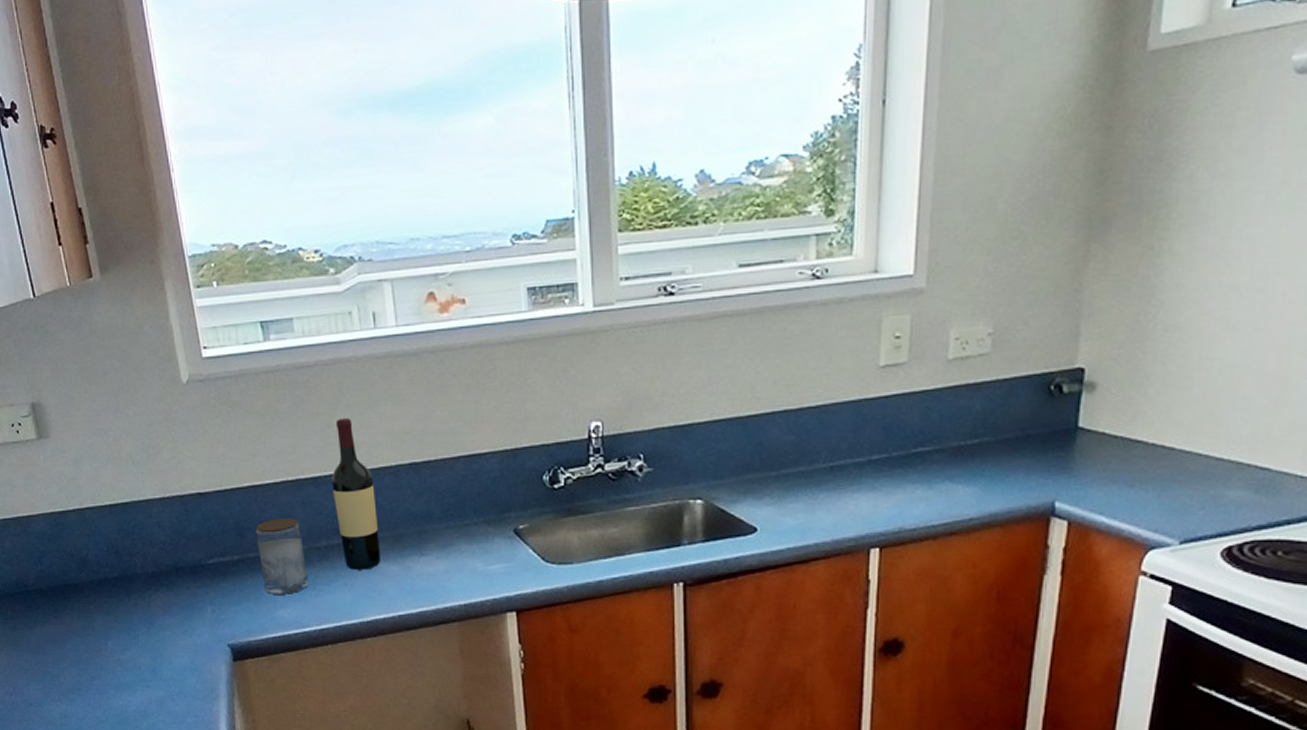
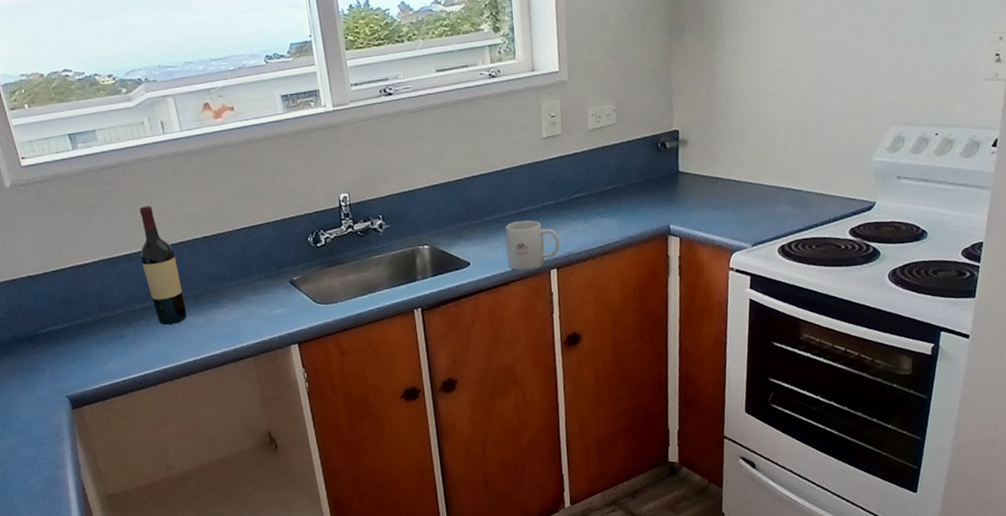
jar: present [255,518,308,594] -> none [80,289,130,352]
mug: none [809,477,888,547] -> present [504,220,560,271]

